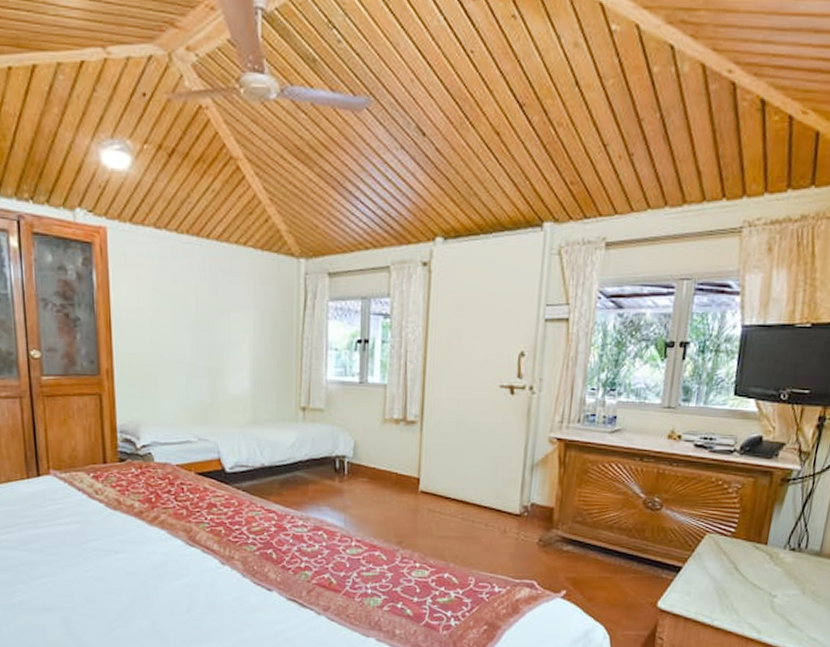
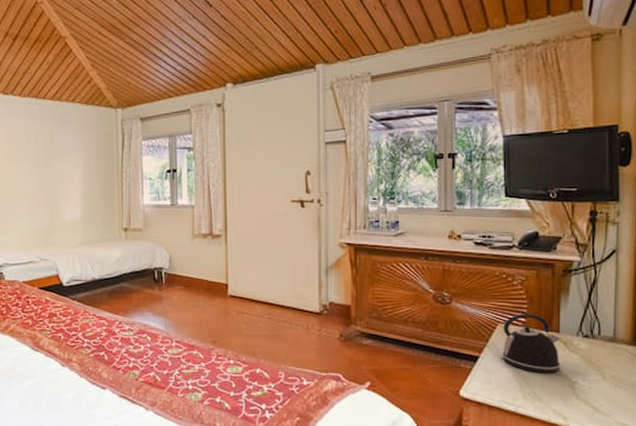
kettle: none [704,524,768,587] -> present [501,314,561,374]

